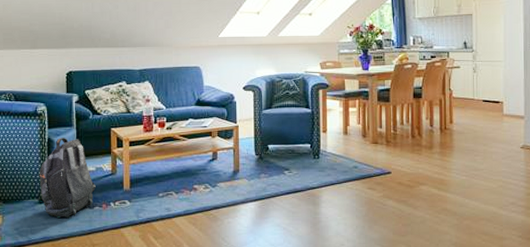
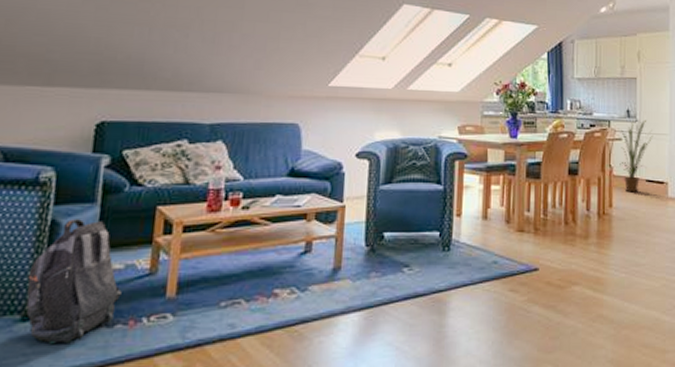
house plant: none [456,49,489,111] -> present [617,119,653,193]

